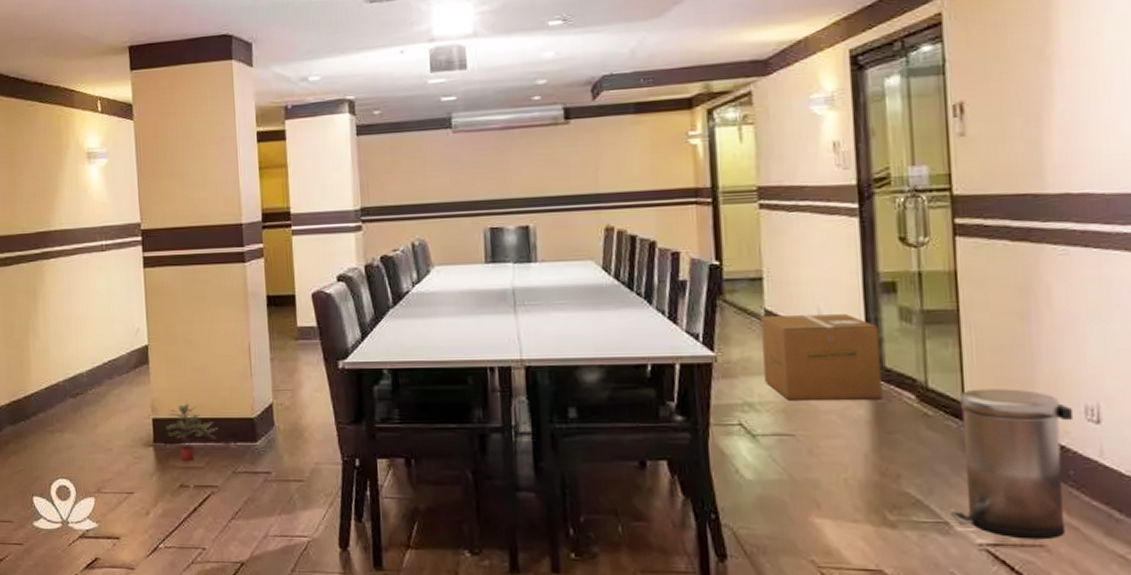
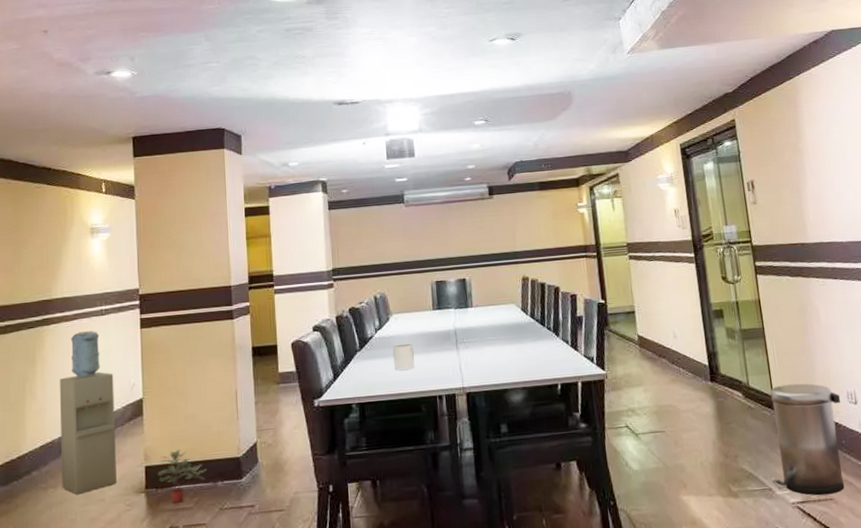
water cooler: none [61,267,124,442] -> present [59,330,117,495]
mug: none [433,302,461,334] -> present [392,343,415,371]
box: present [761,314,883,400] -> none [636,335,721,404]

